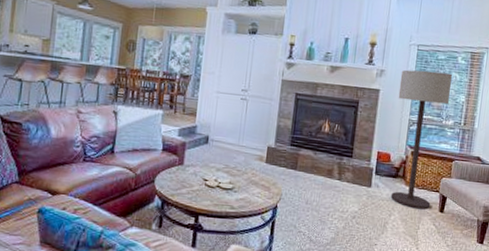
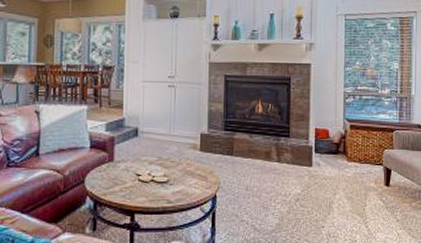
floor lamp: present [390,69,452,210] -> none [330,40,383,185]

